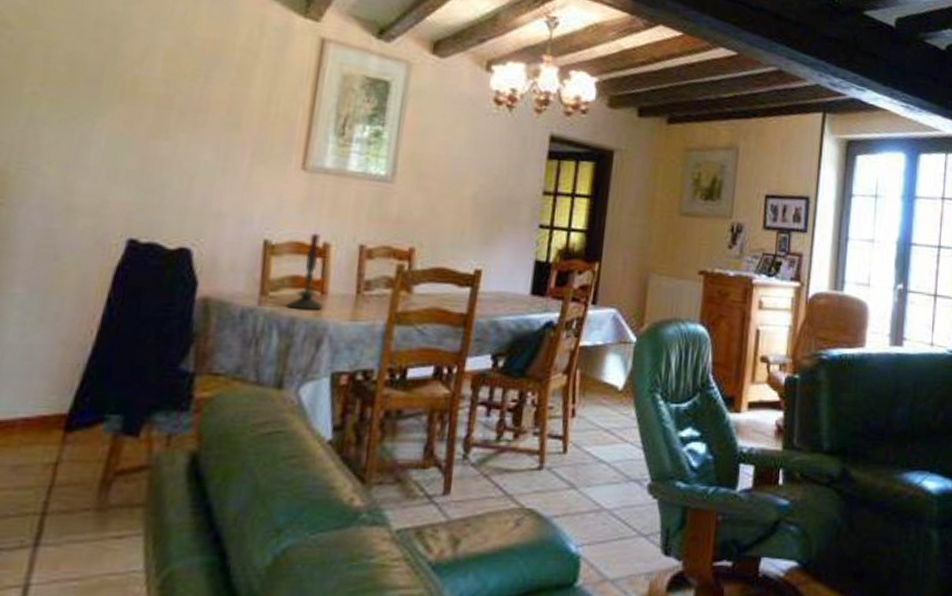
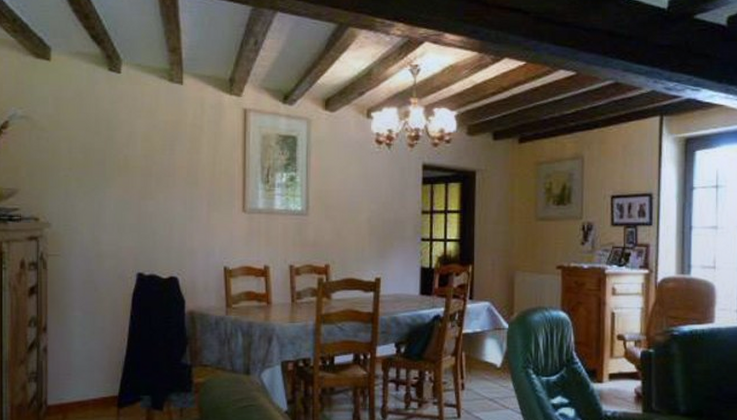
candle: present [286,232,323,311] -> none [245,258,269,317]

